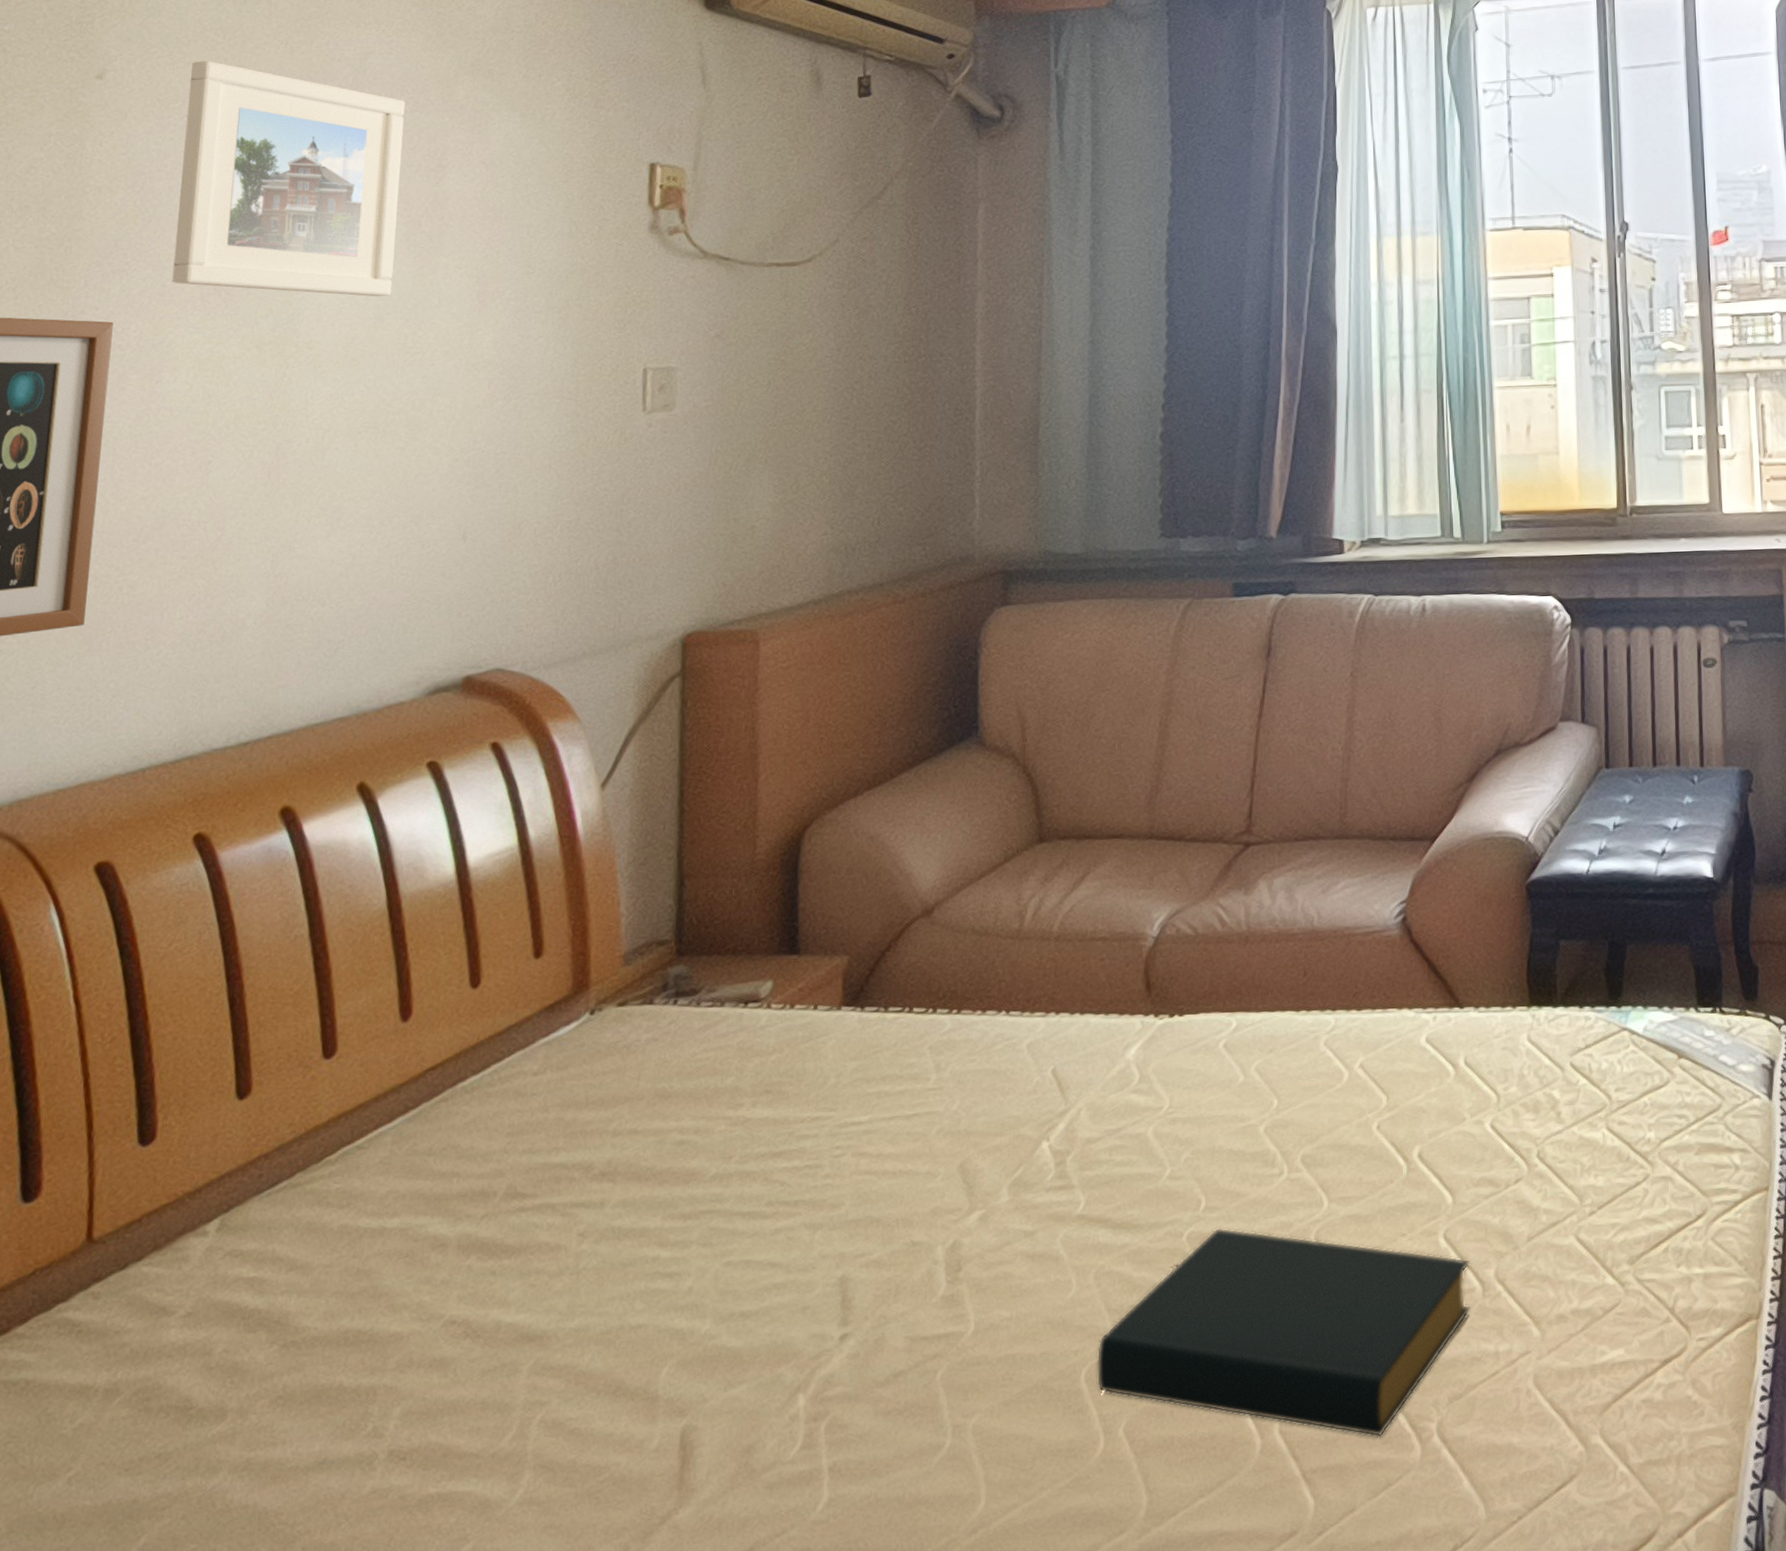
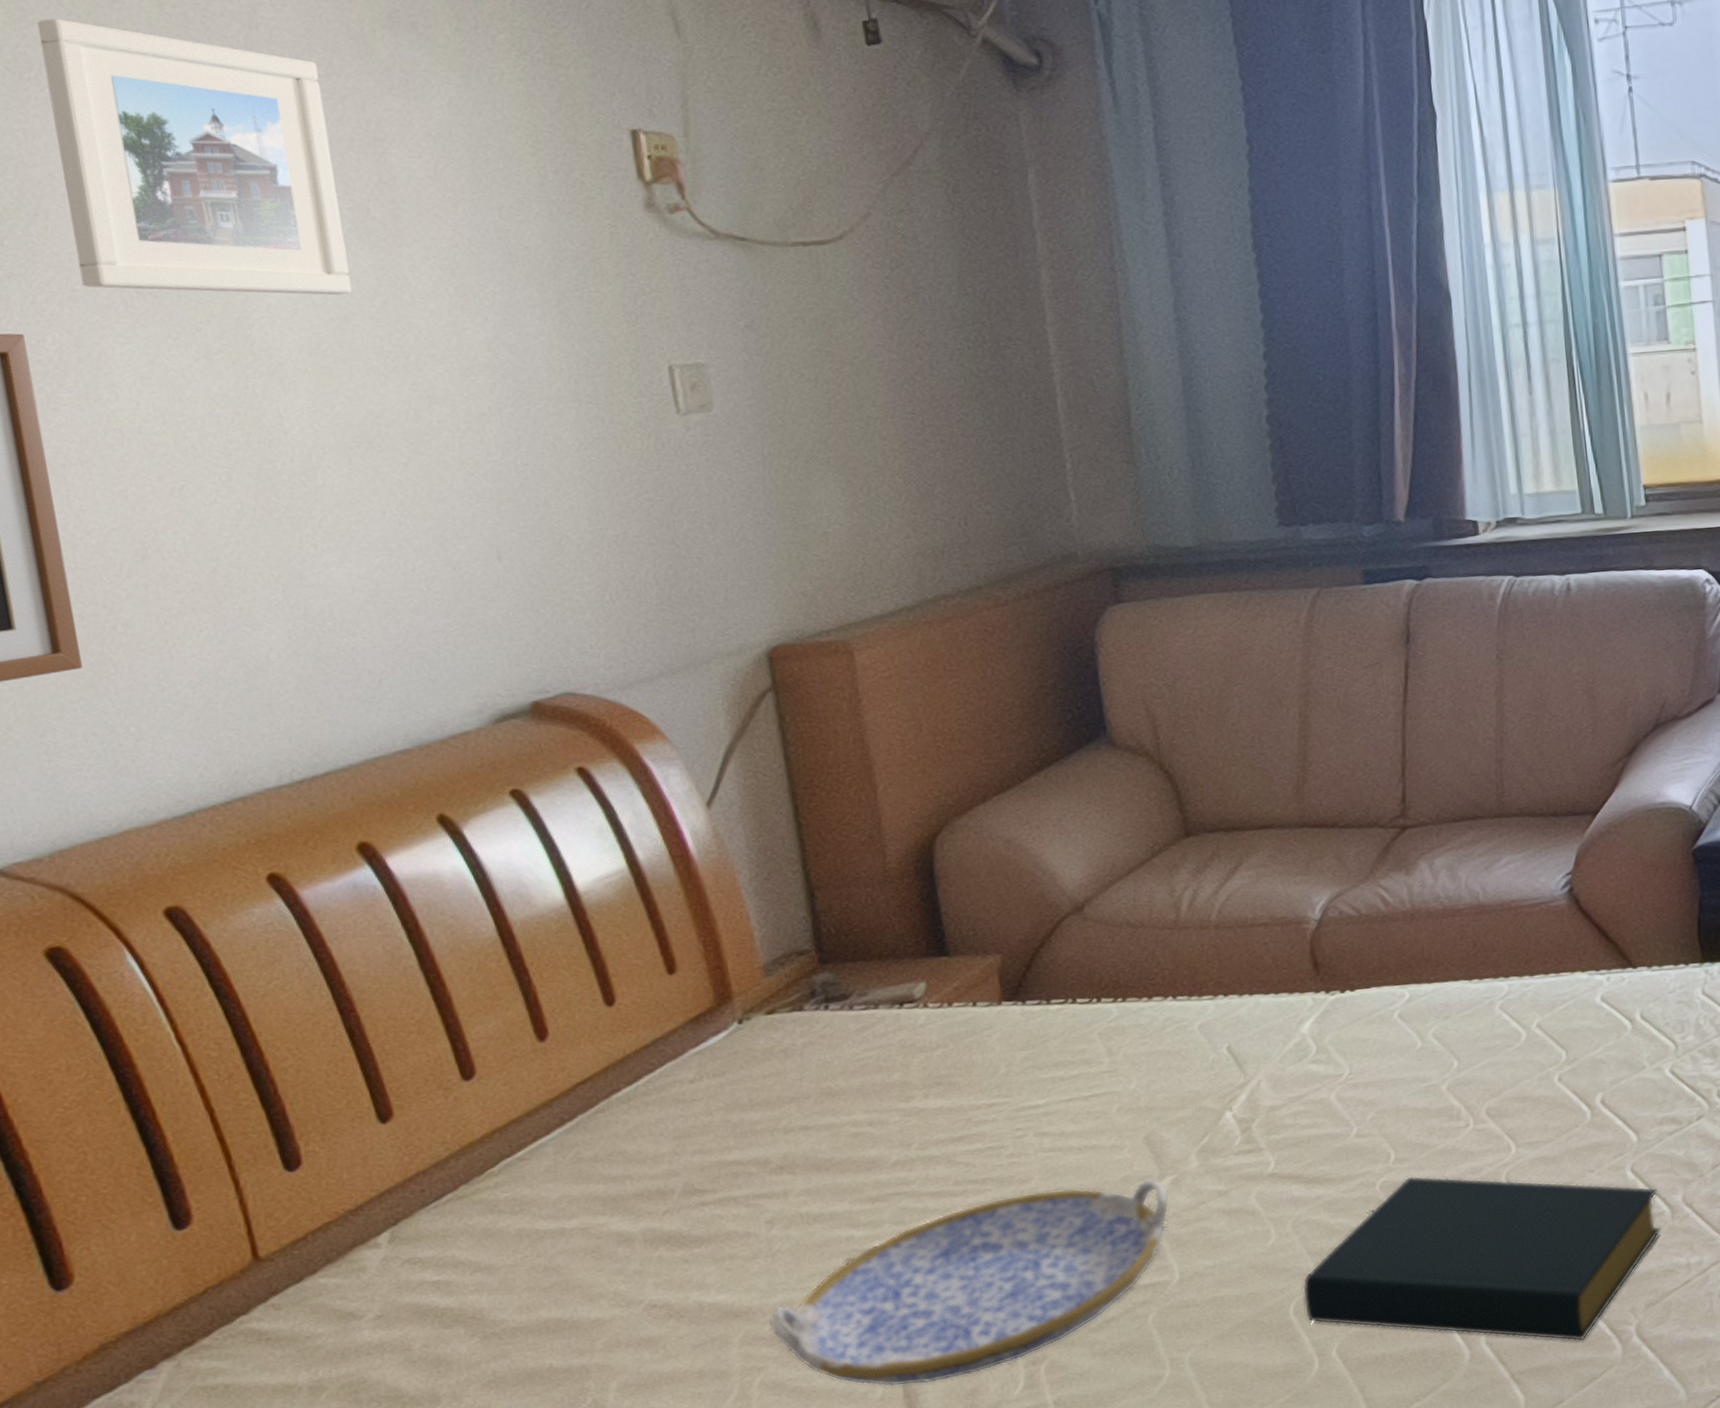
serving tray: none [560,1212,976,1436] -> present [768,1178,1170,1387]

